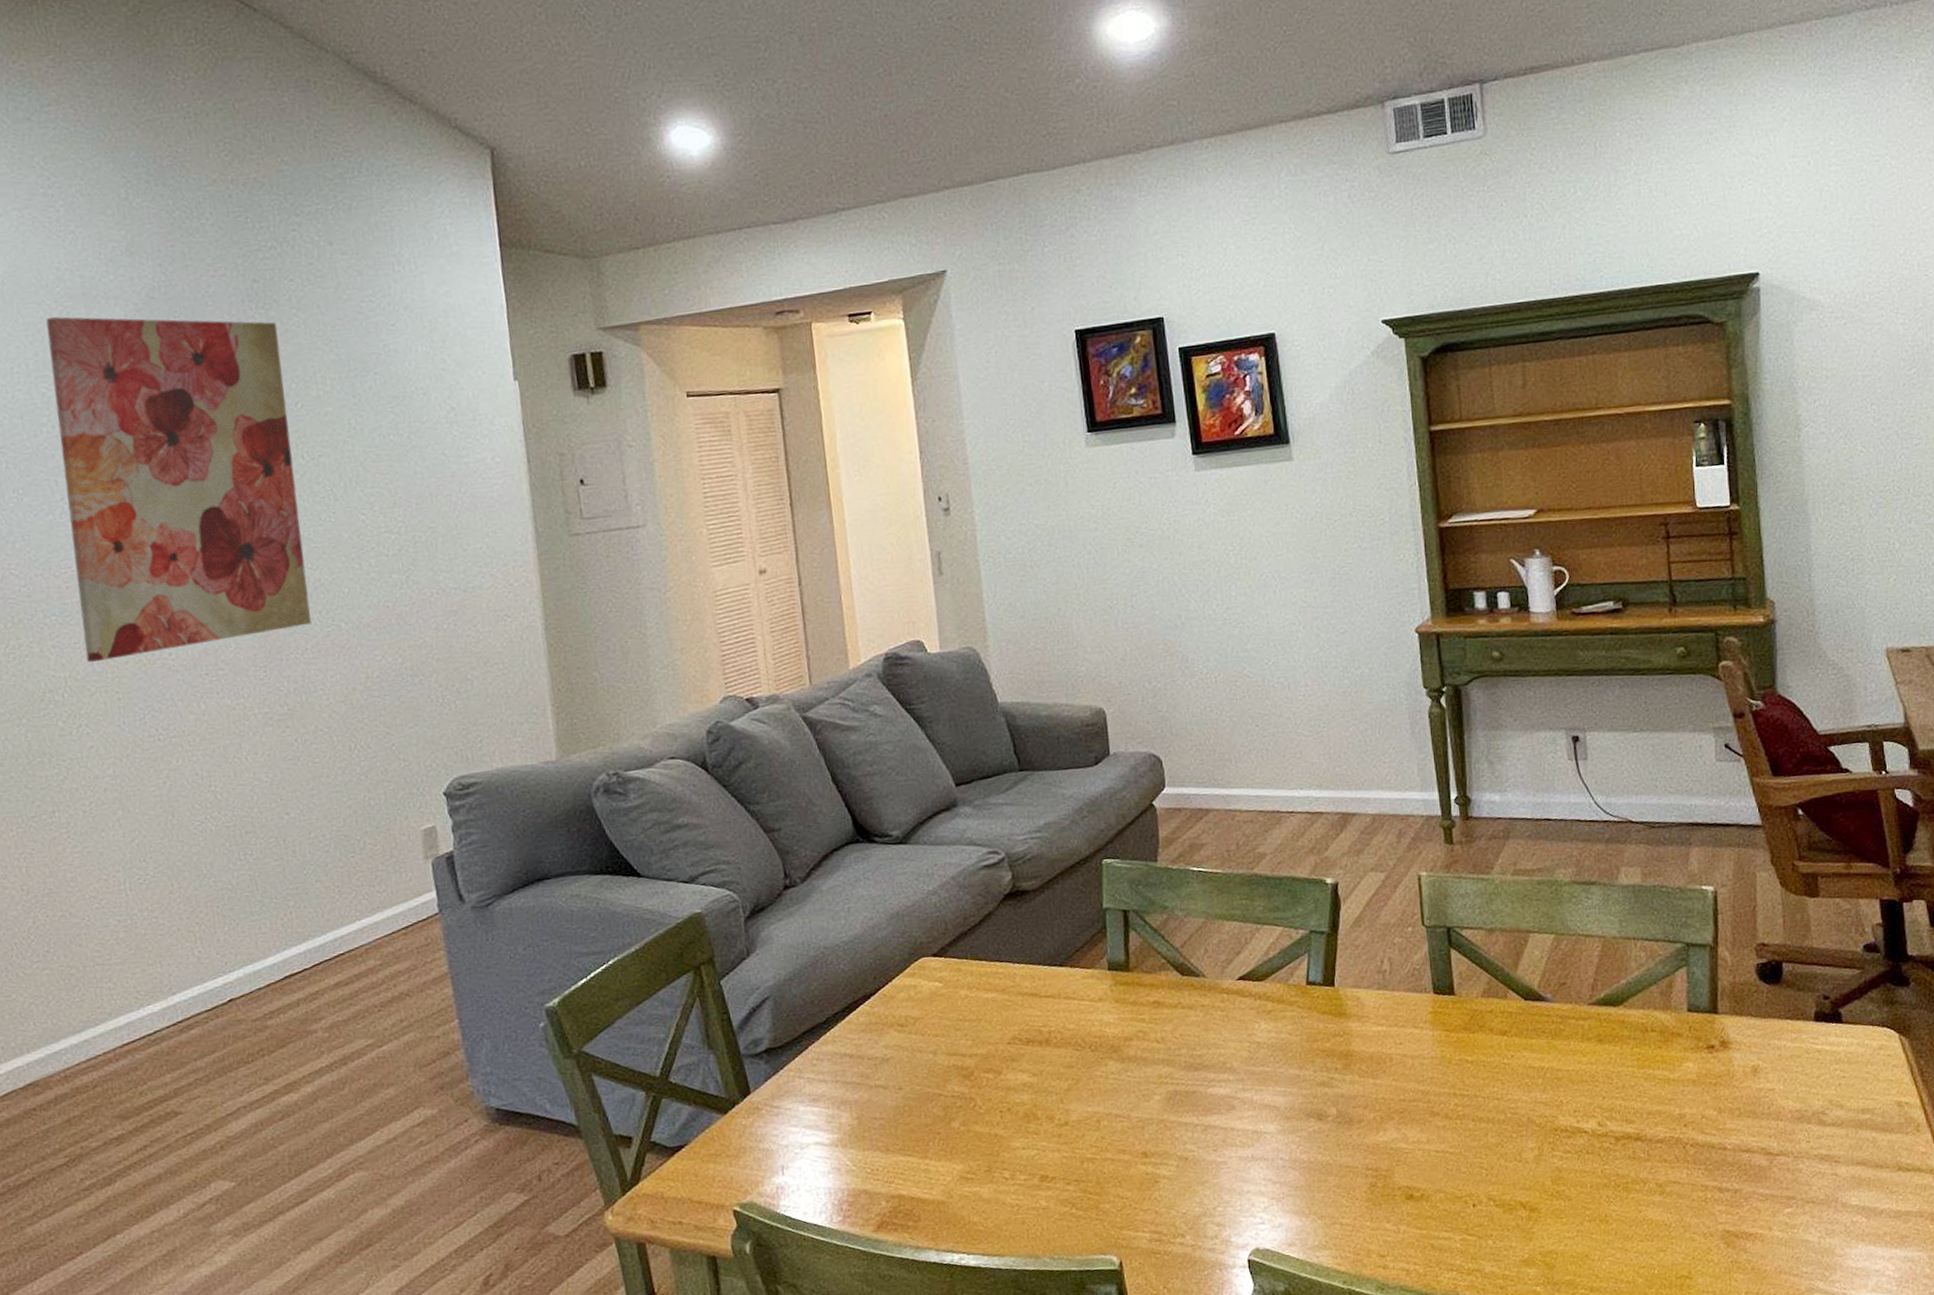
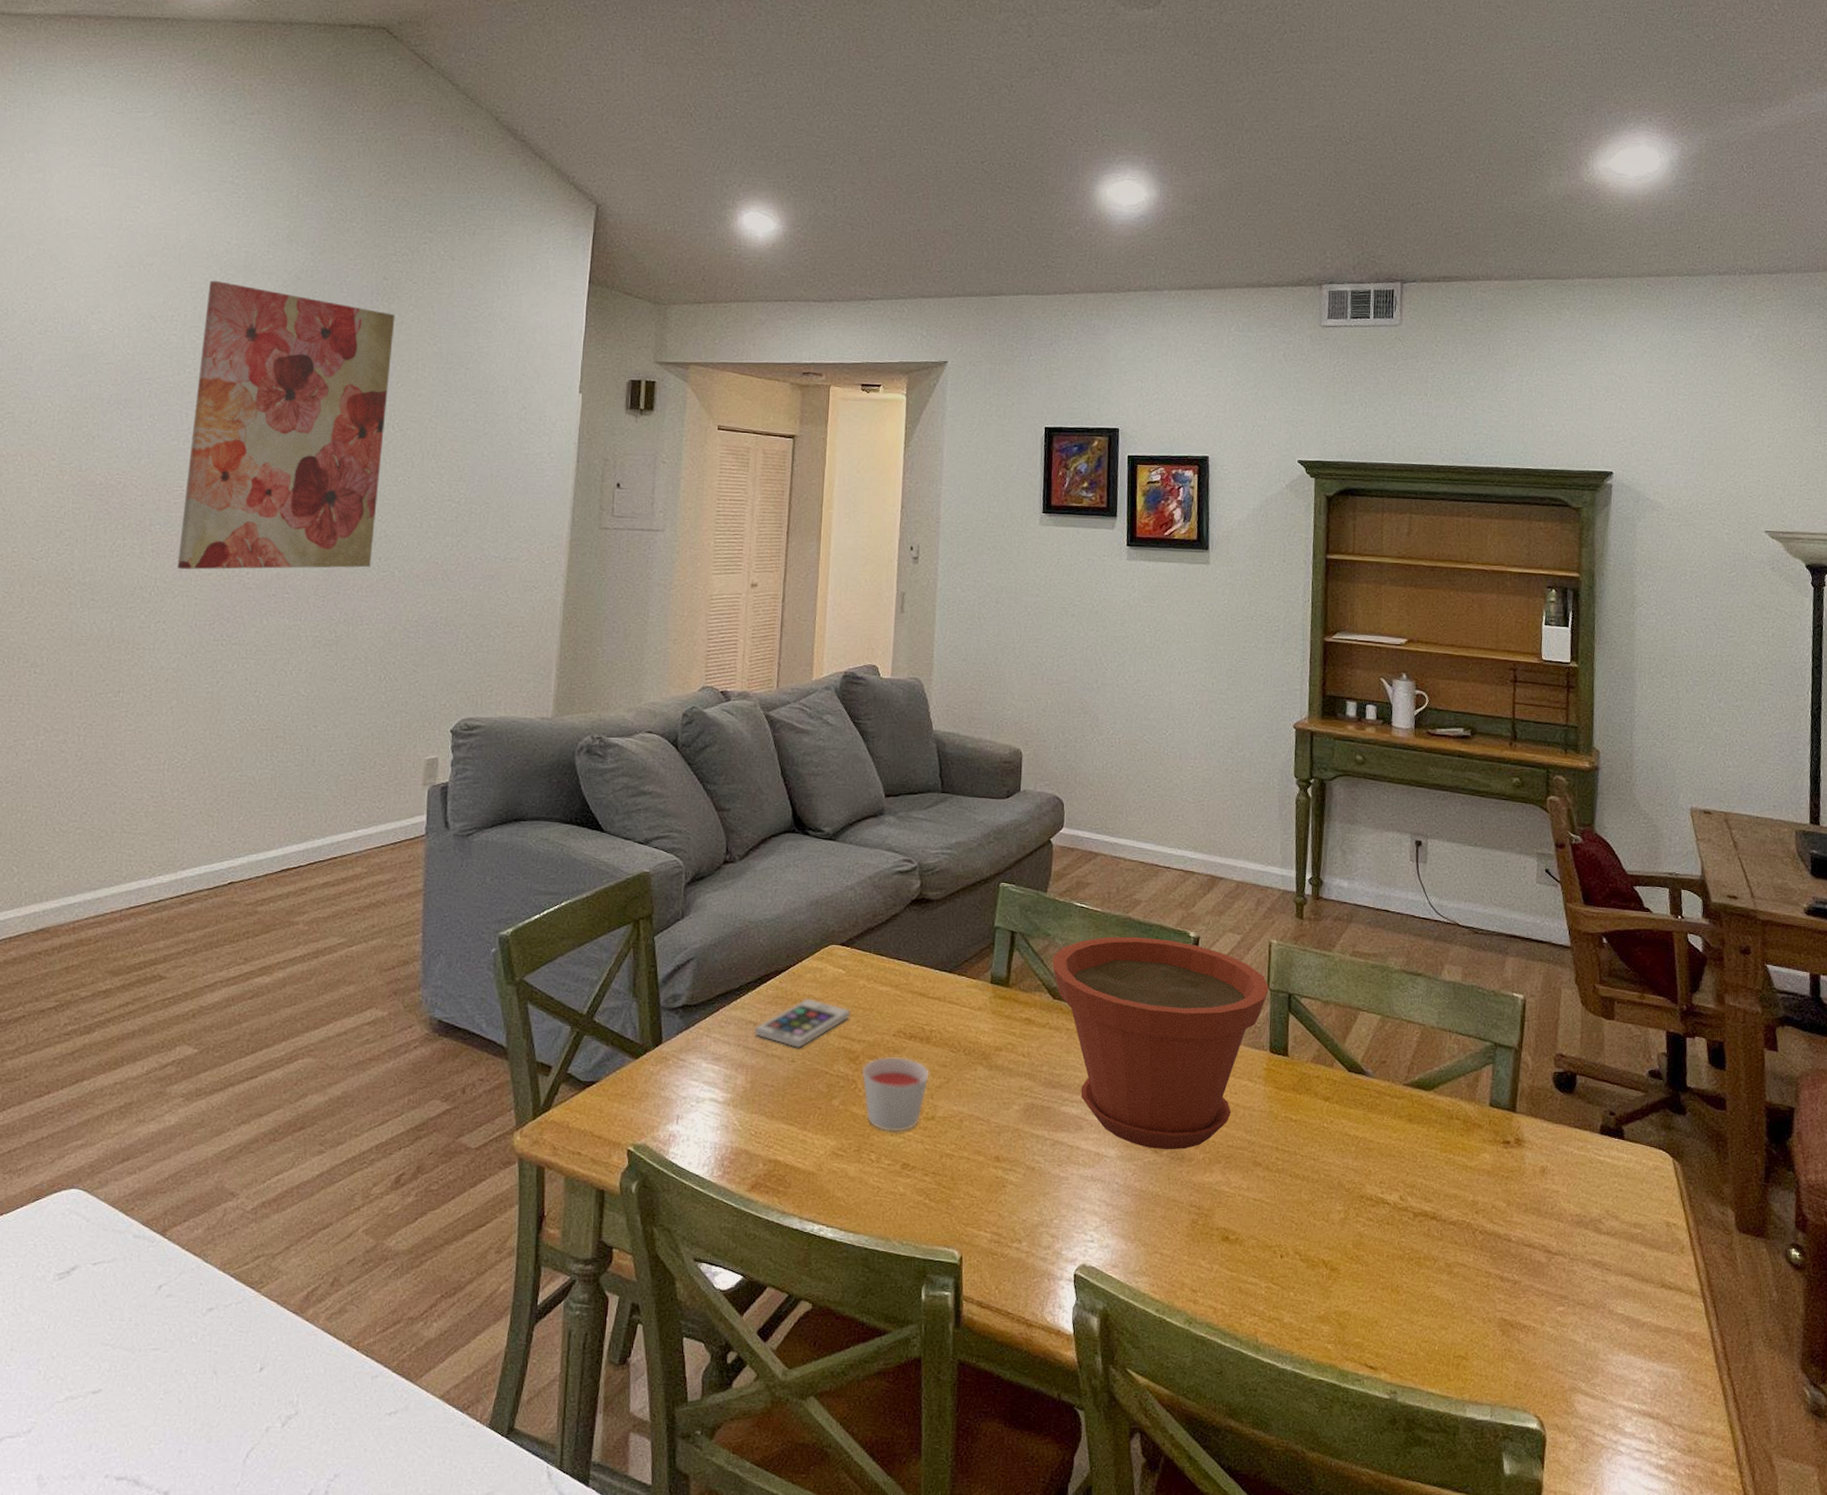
smartphone: none [851,1019,957,1075] -> present [755,998,851,1049]
candle: none [978,1064,1056,1146] -> present [861,1056,929,1132]
plant pot: none [1174,891,1425,1117] -> present [1052,936,1270,1150]

